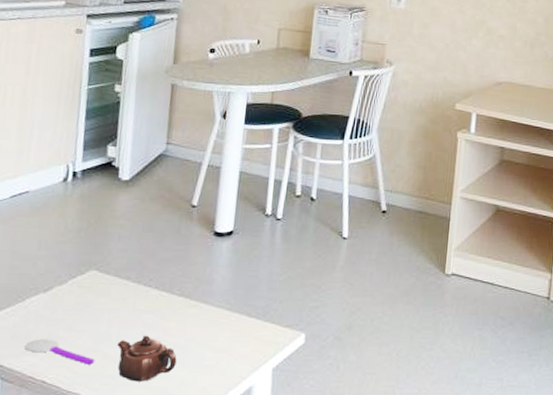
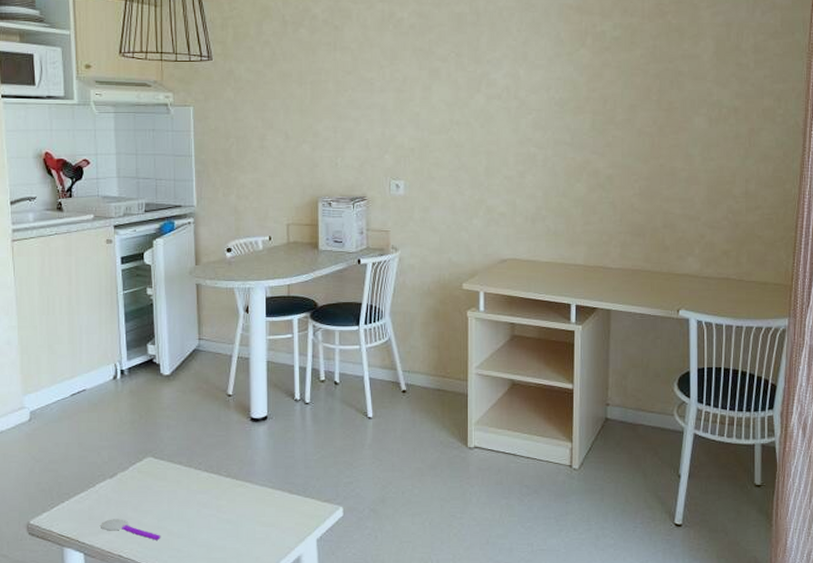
teapot: present [117,335,177,382] -> none [178,513,231,554]

